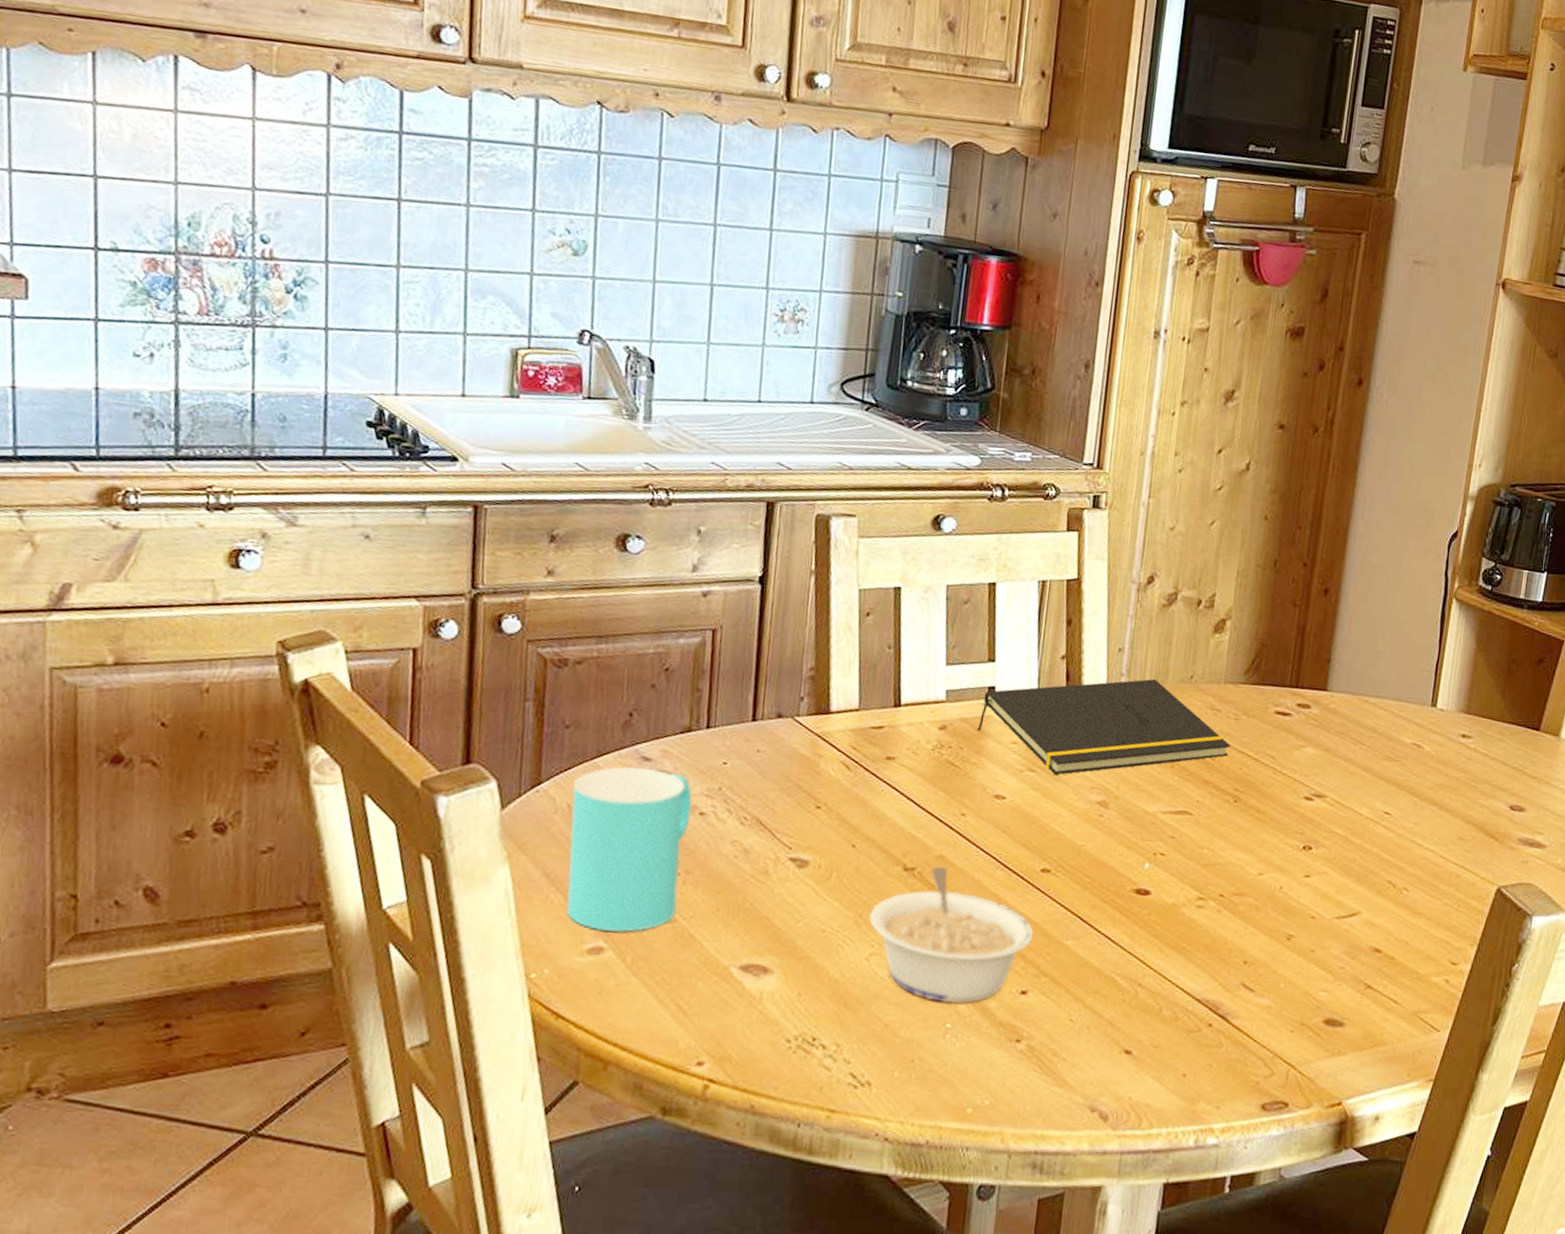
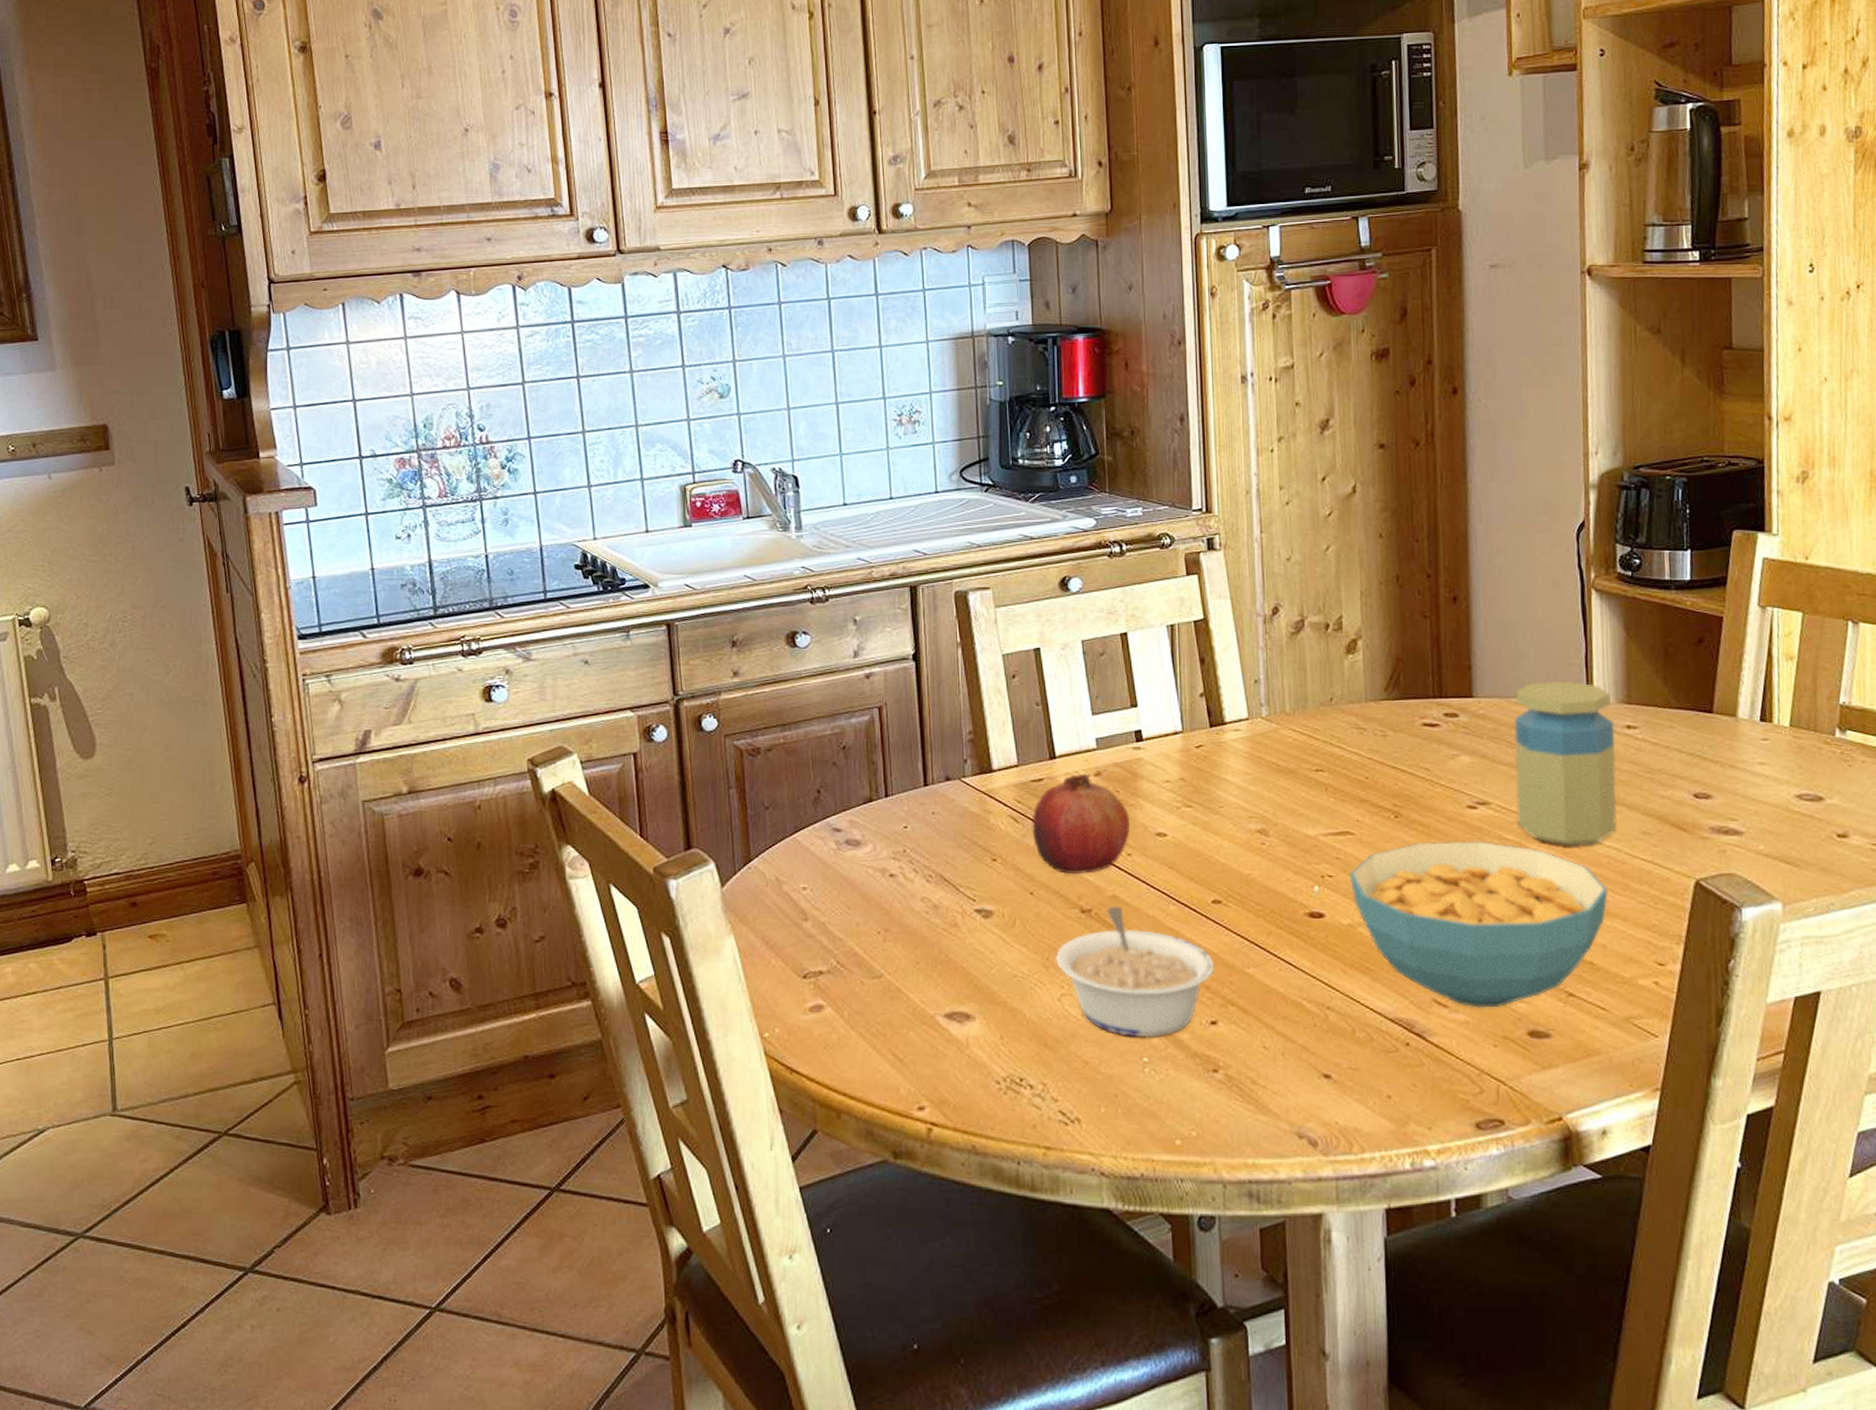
cup: present [566,767,692,933] -> none [778,839,883,991]
fruit: none [864,725,969,831] -> present [1031,773,1130,875]
notepad: present [977,678,1230,775] -> none [1130,705,1382,809]
cereal bowl: none [1181,829,1419,995] -> present [1349,841,1608,1008]
jar: none [1348,683,1453,846] -> present [1514,681,1618,846]

